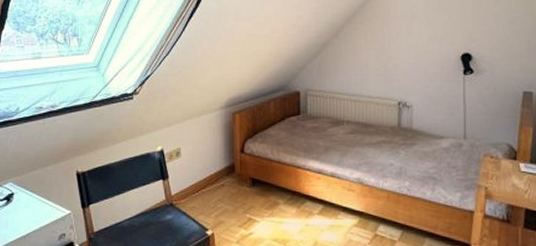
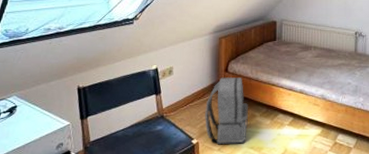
backpack: none [219,158,271,237] -> present [204,76,249,145]

